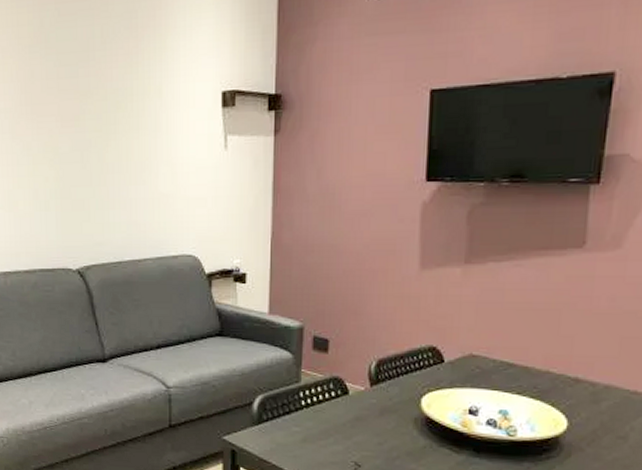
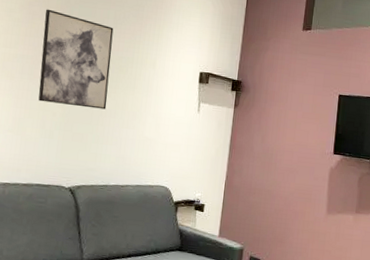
wall art: none [16,41,107,166] -> present [38,9,114,110]

